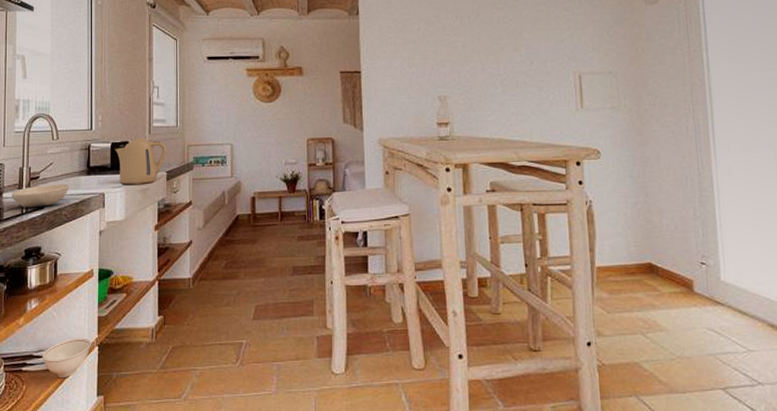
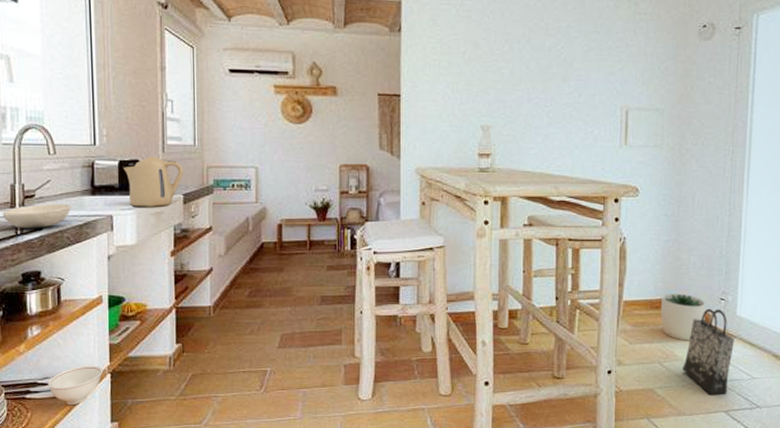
planter: none [636,258,687,309] -> present [660,293,706,341]
shopping bag: none [668,273,723,370] -> present [682,308,734,395]

